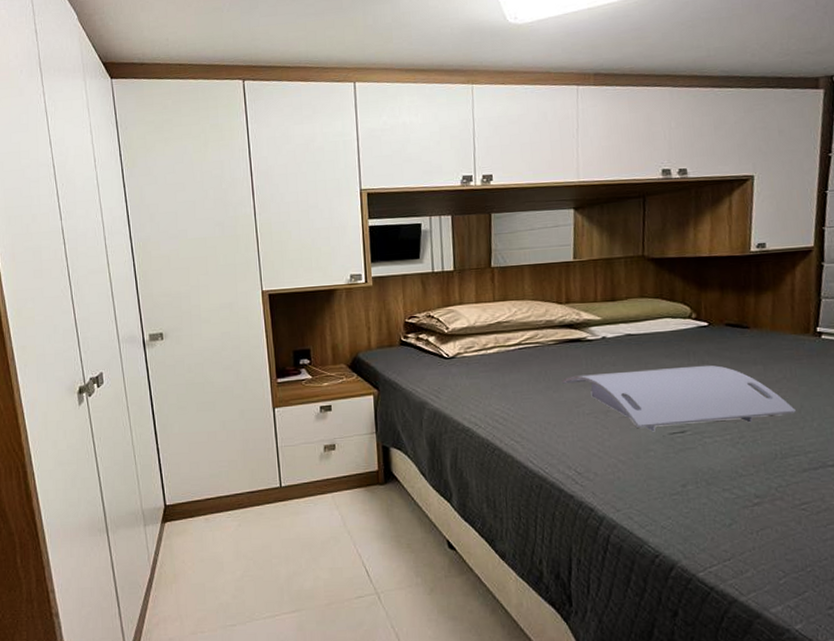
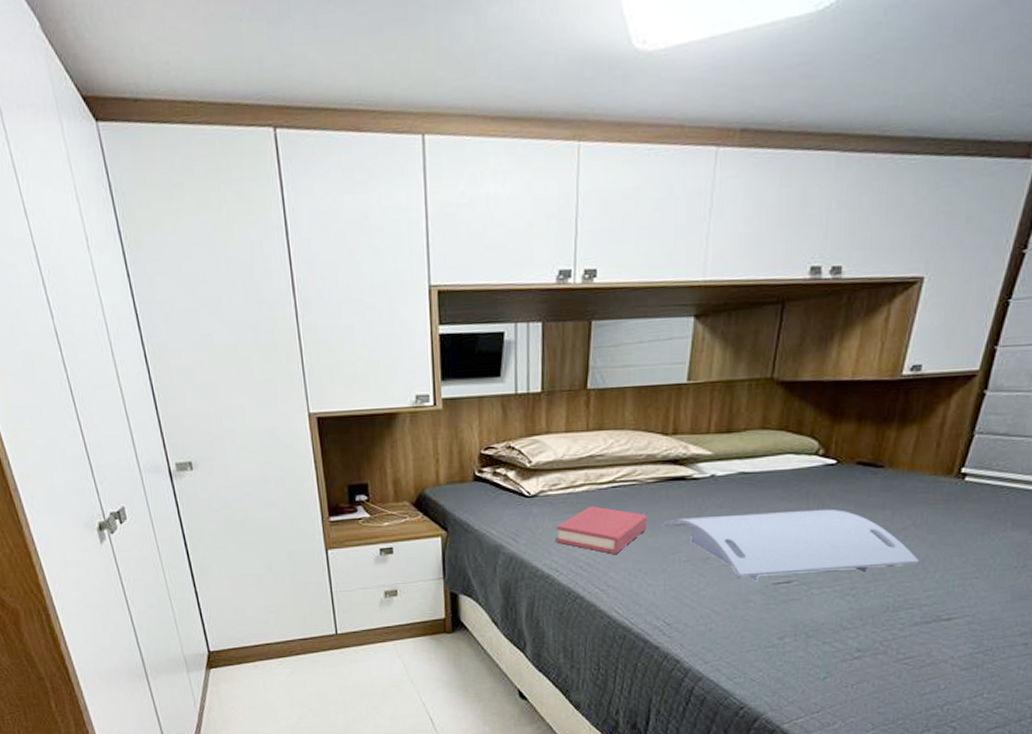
hardback book: none [473,366,552,408] -> present [556,506,647,554]

